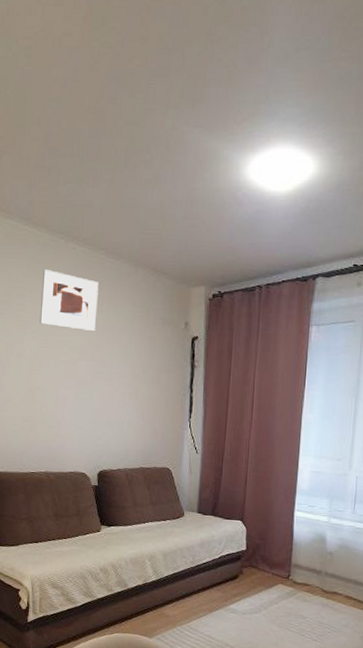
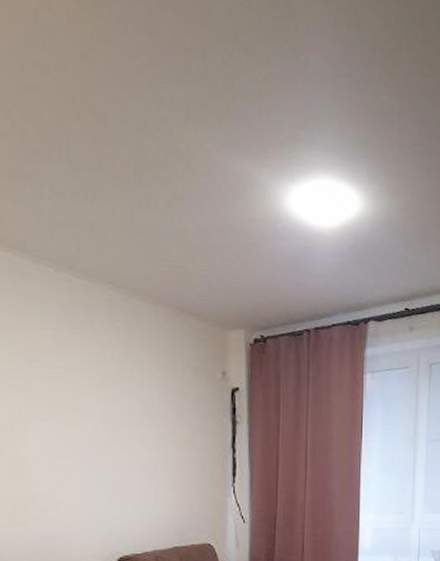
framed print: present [39,270,99,331] -> none [21,306,106,384]

